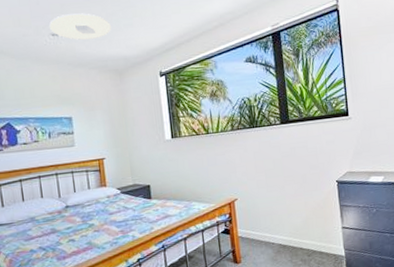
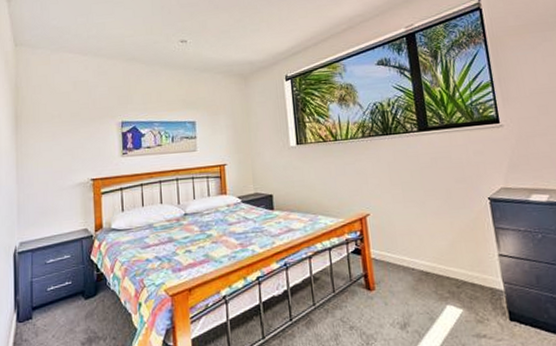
ceiling light: present [49,13,111,41] -> none [179,20,238,46]

